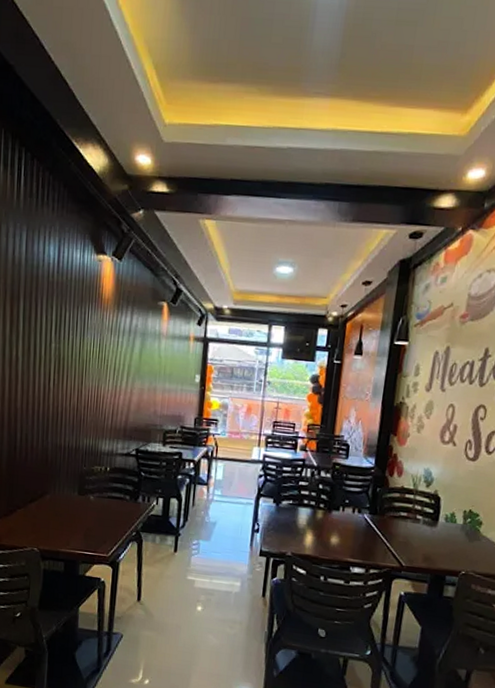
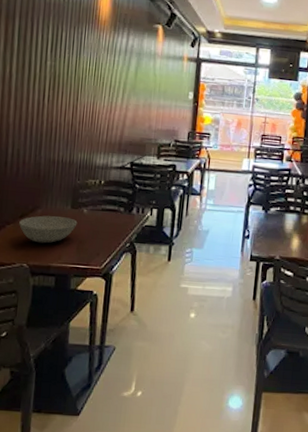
bowl: none [29,501,84,529] -> present [19,215,78,244]

